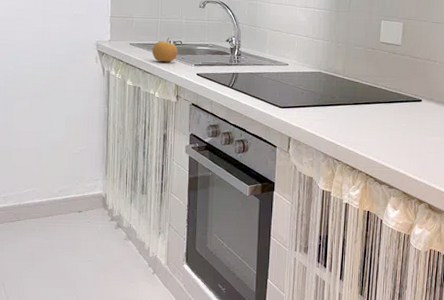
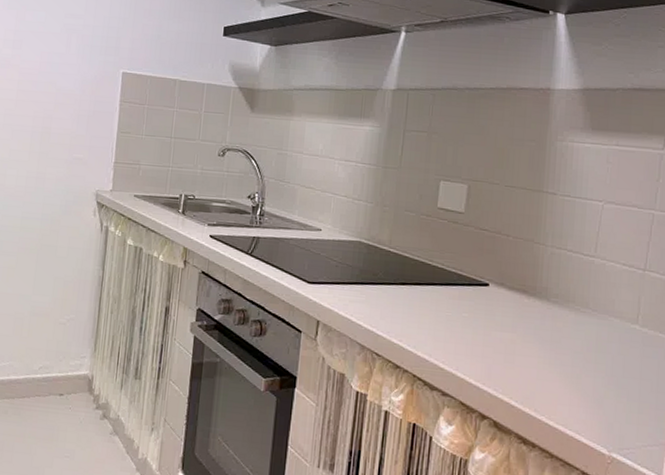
fruit: present [152,37,178,63] -> none [159,189,189,221]

